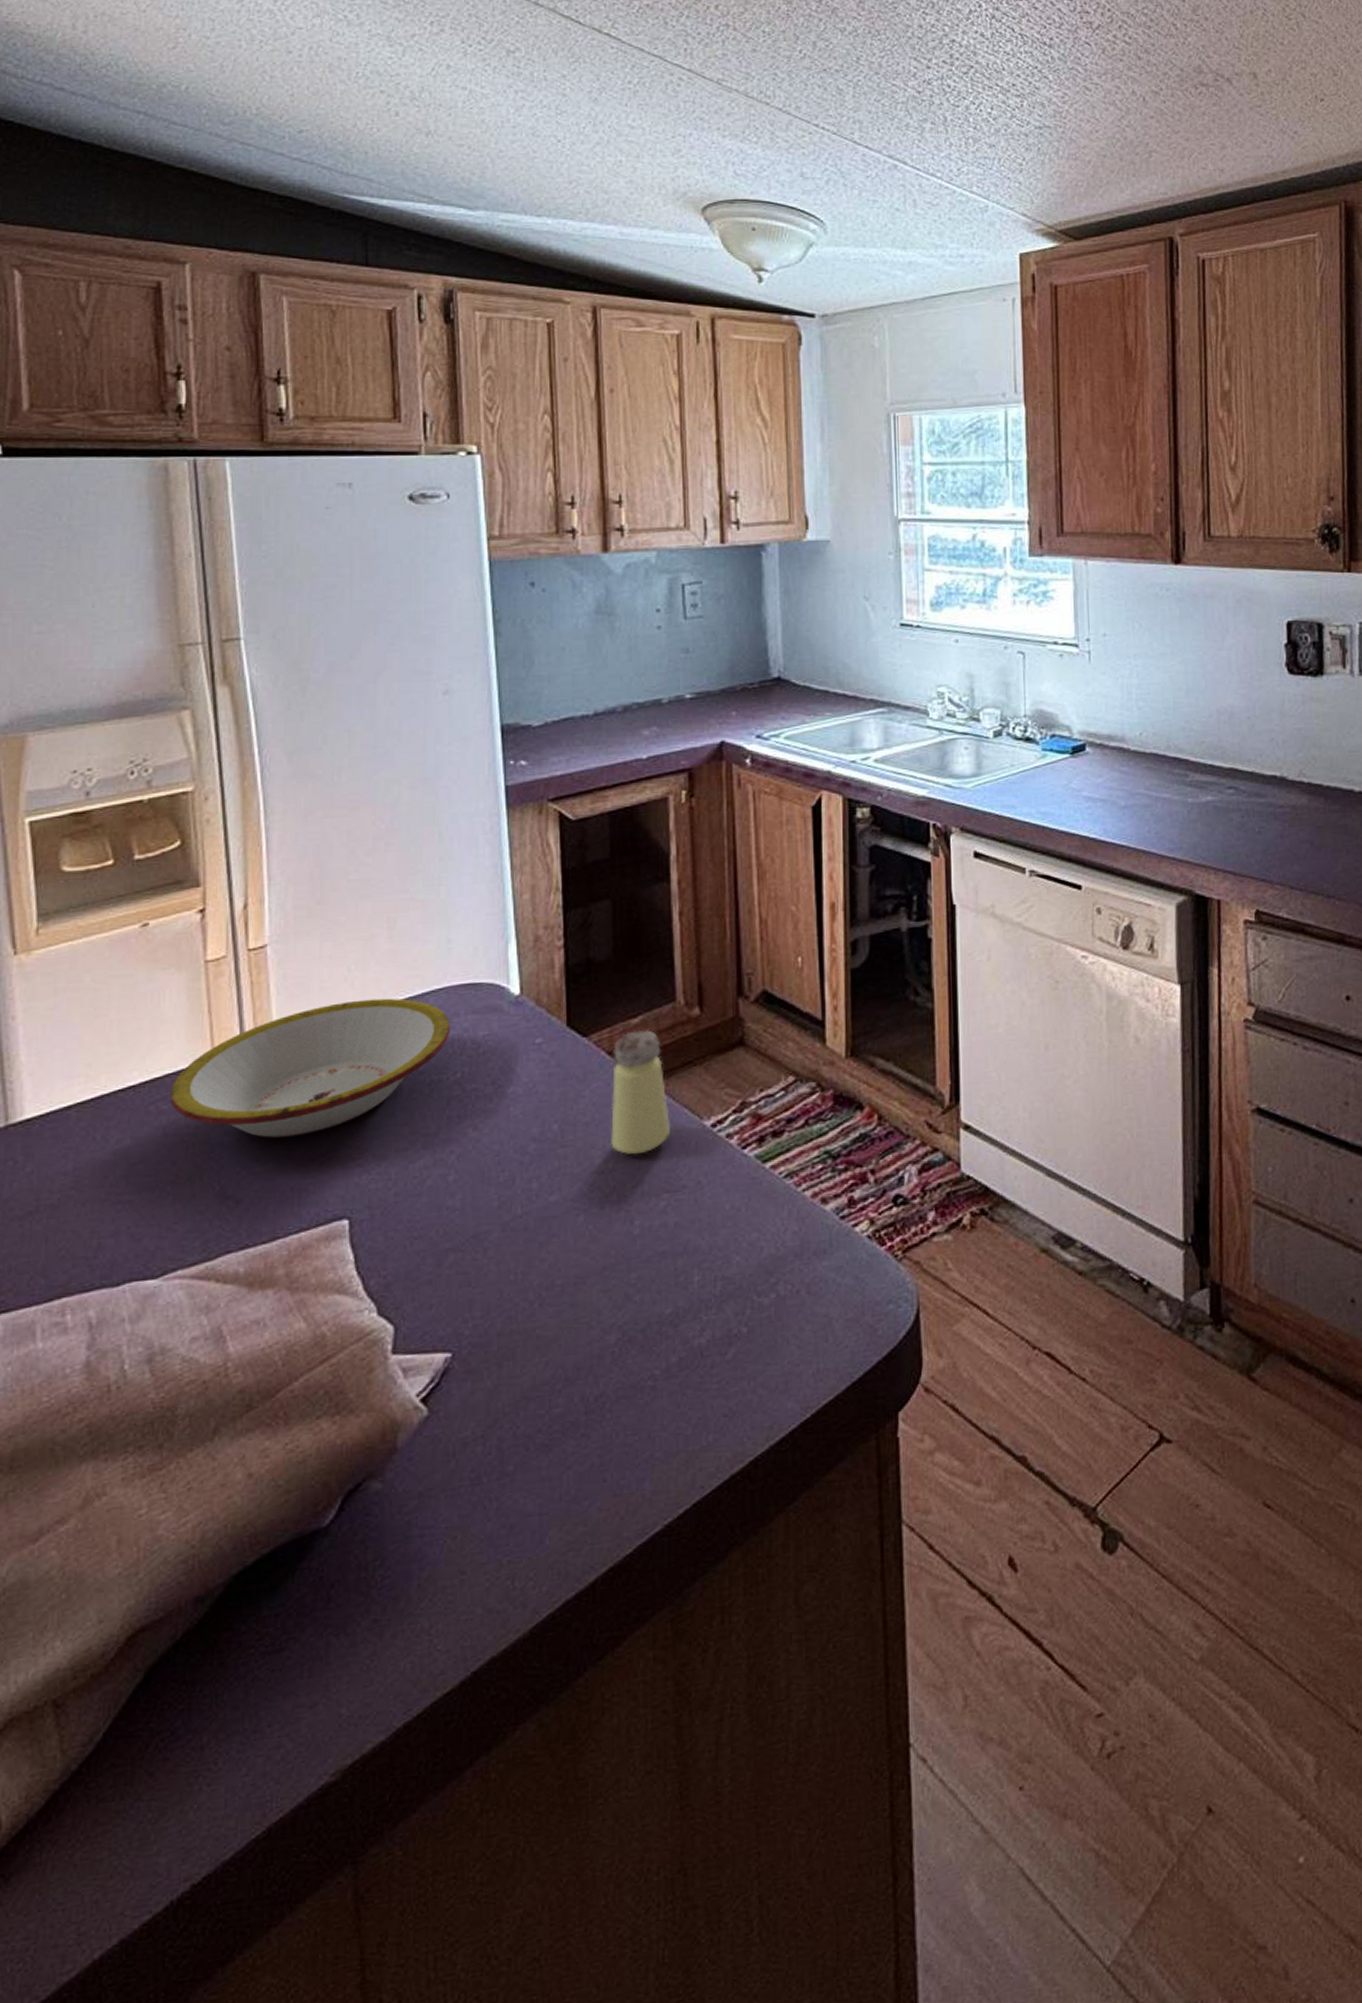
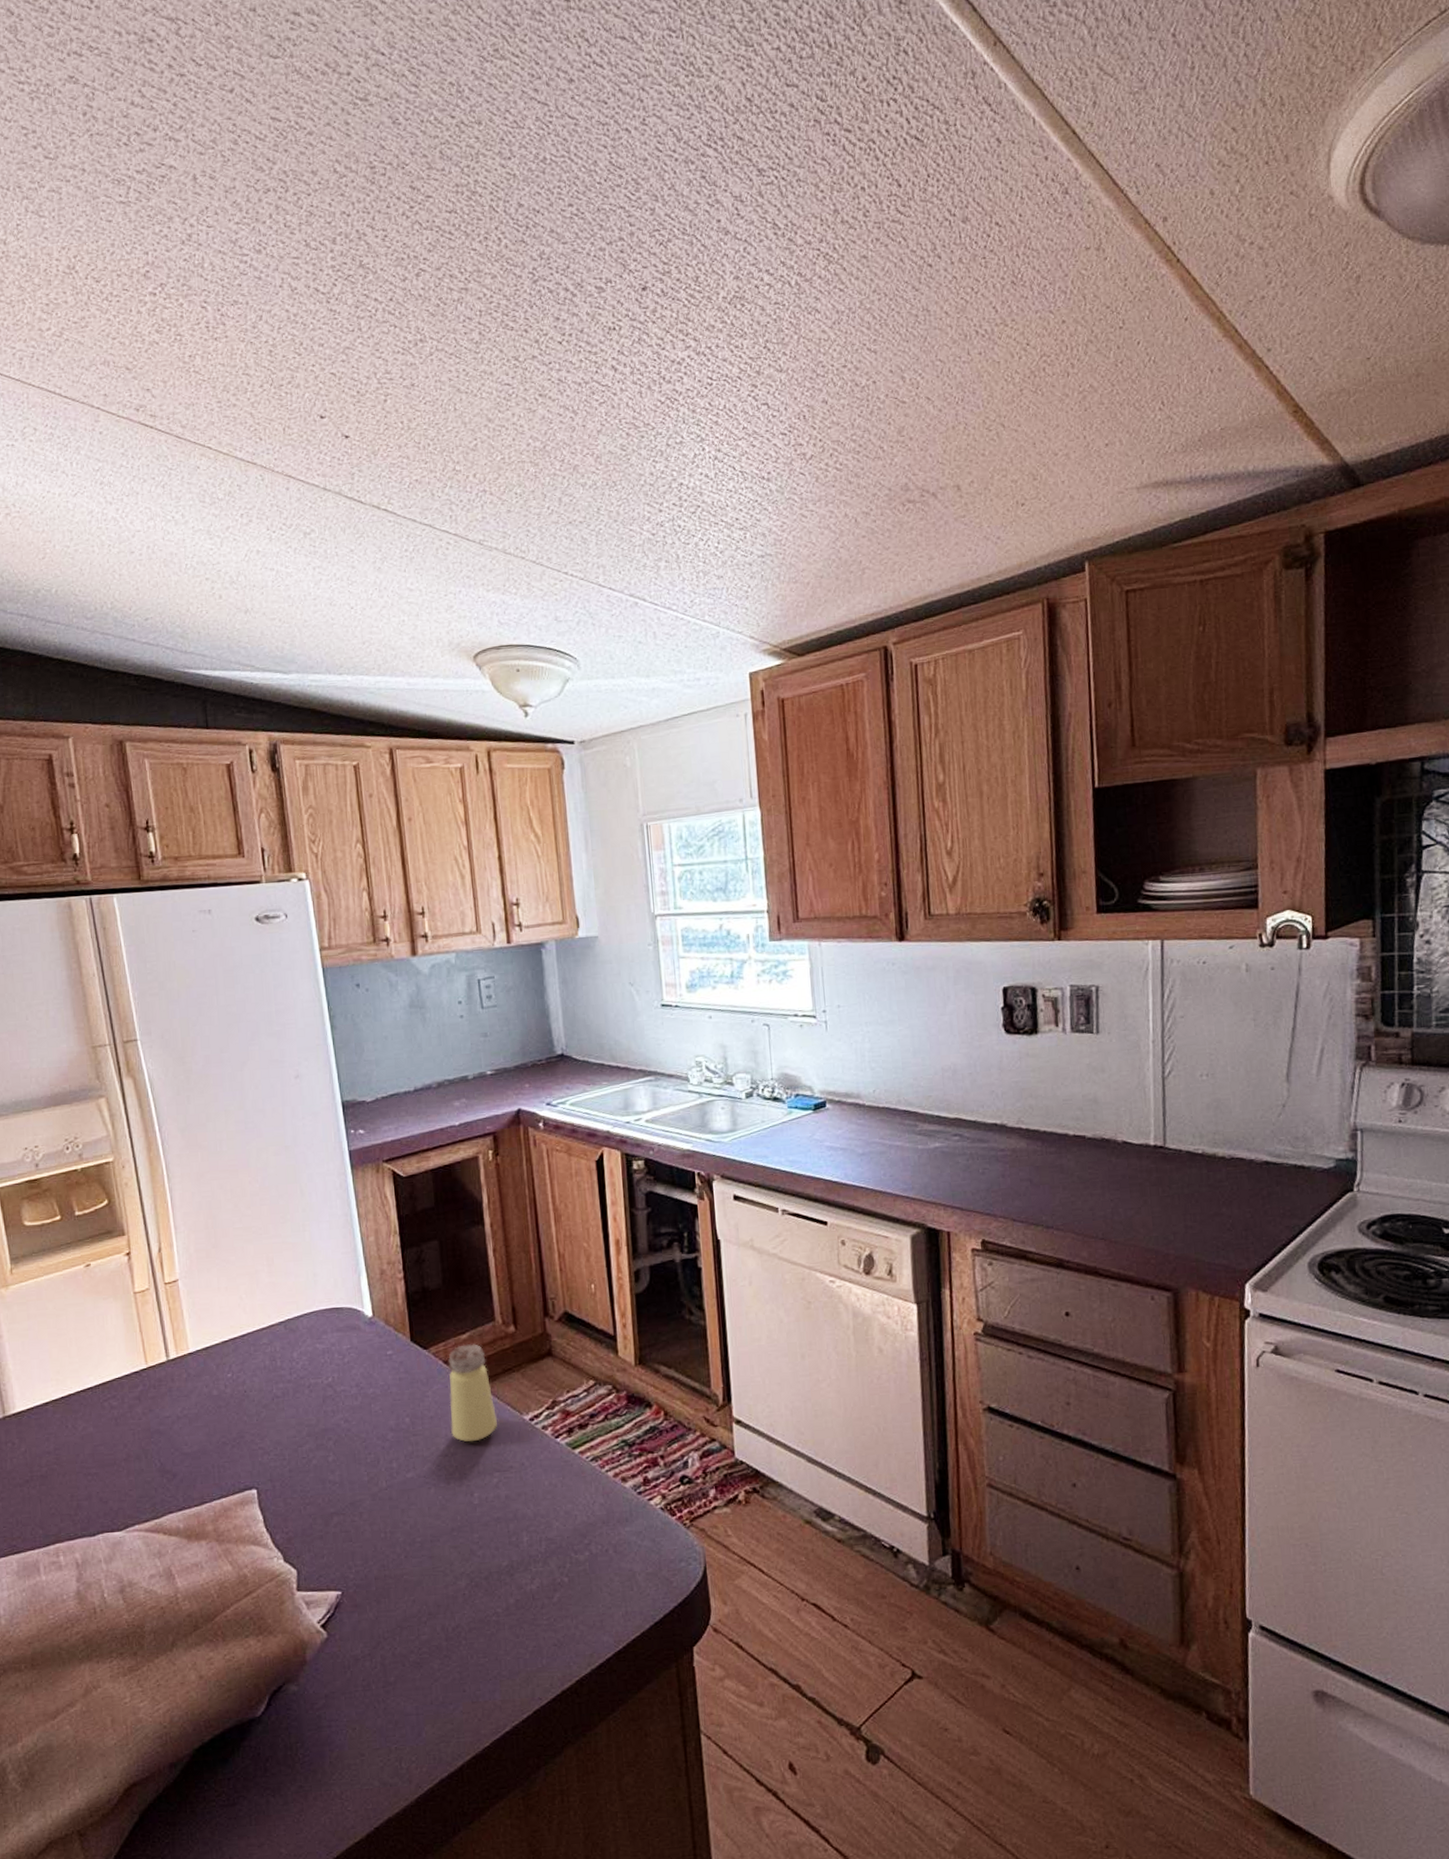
bowl: present [170,998,450,1138] -> none [118,1320,321,1427]

